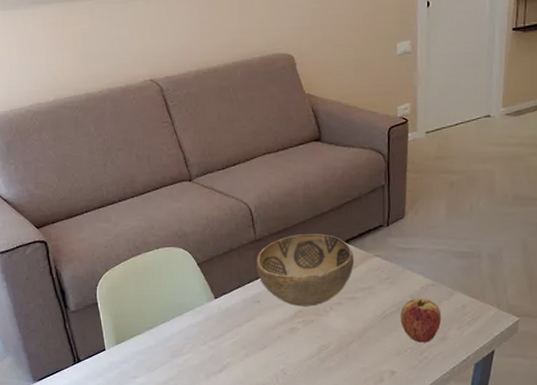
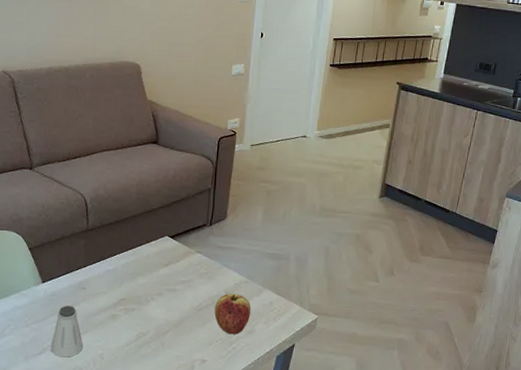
saltshaker: none [230,321,263,374] -> present [50,305,82,357]
decorative bowl: present [255,234,354,307] -> none [85,227,177,295]

